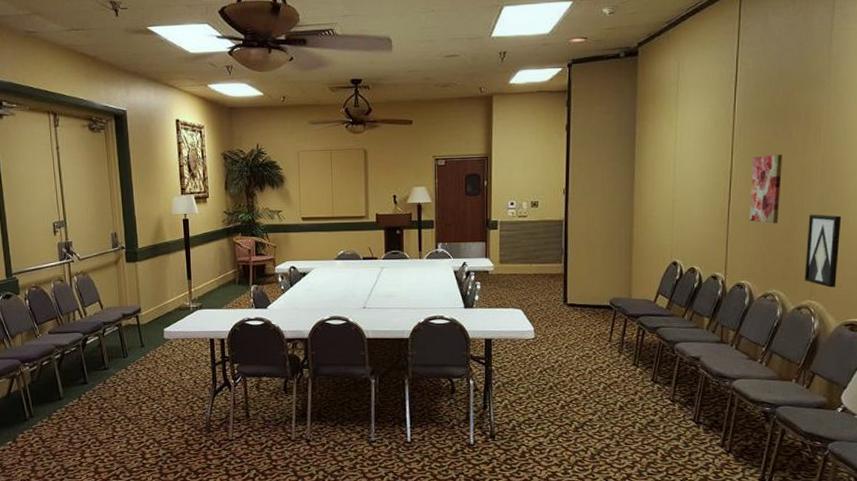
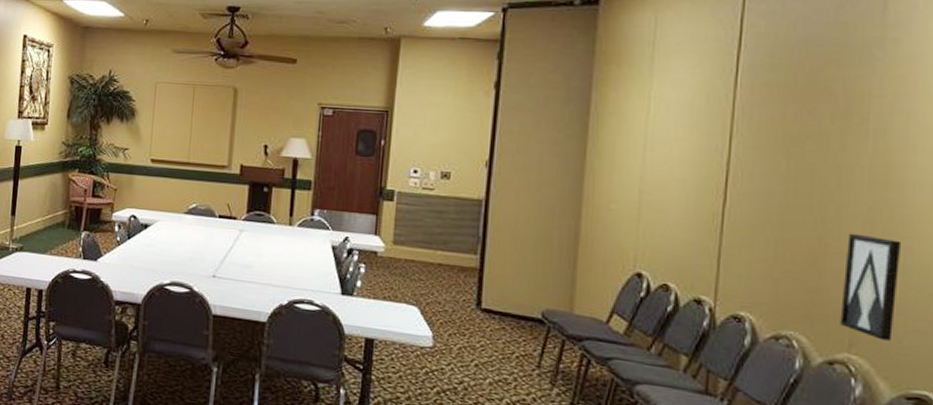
wall art: present [749,154,782,224] -> none [754,146,807,240]

